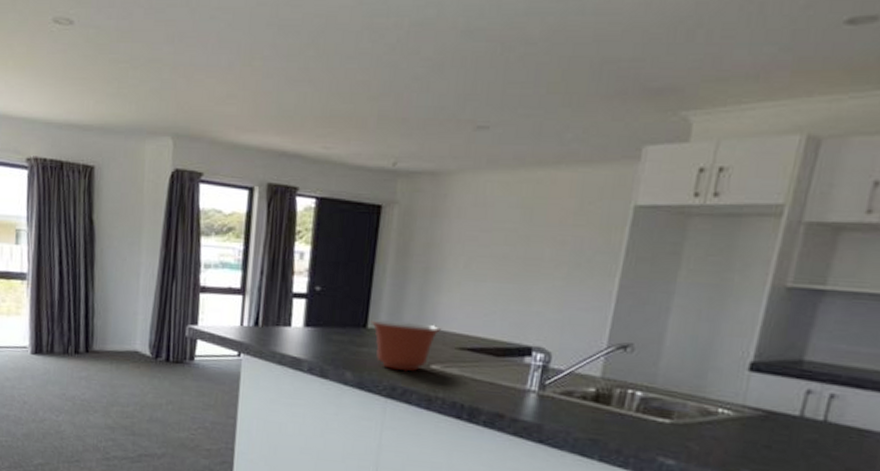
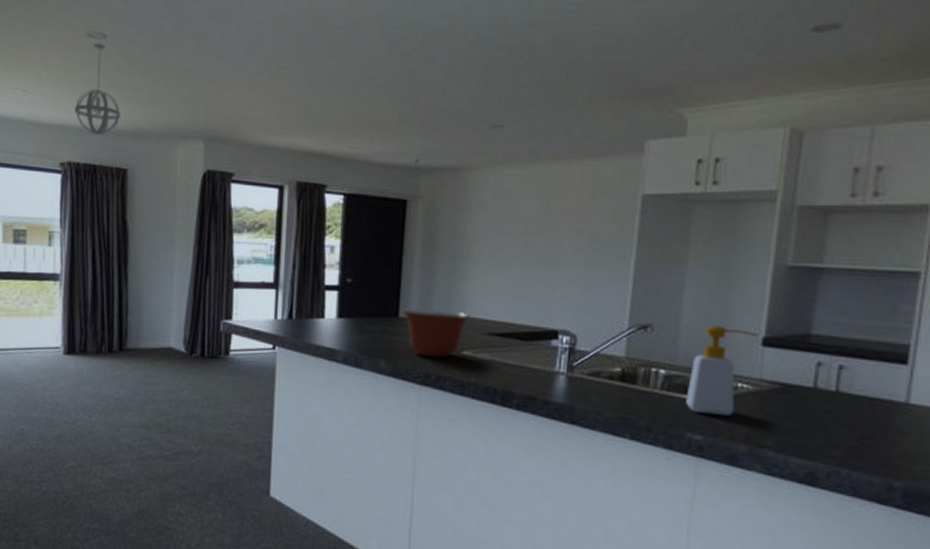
pendant light: none [41,30,88,130] -> present [74,44,121,135]
soap bottle: none [661,348,747,442] -> present [686,326,759,417]

